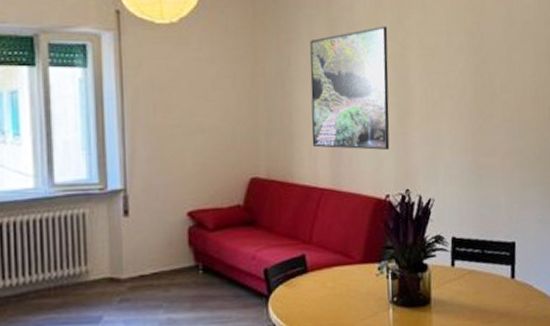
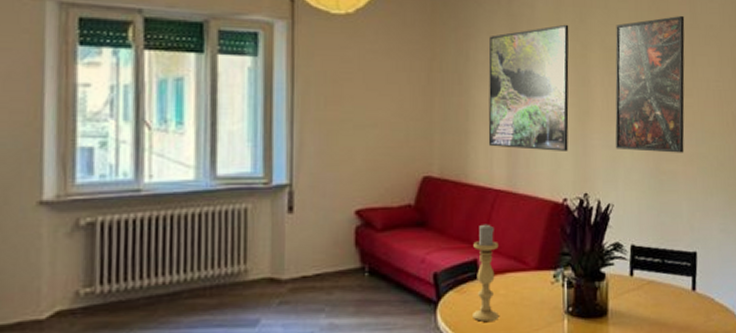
candle holder: none [301,221,327,313] -> present [473,224,499,322]
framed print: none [433,14,502,148] -> present [615,16,685,153]

